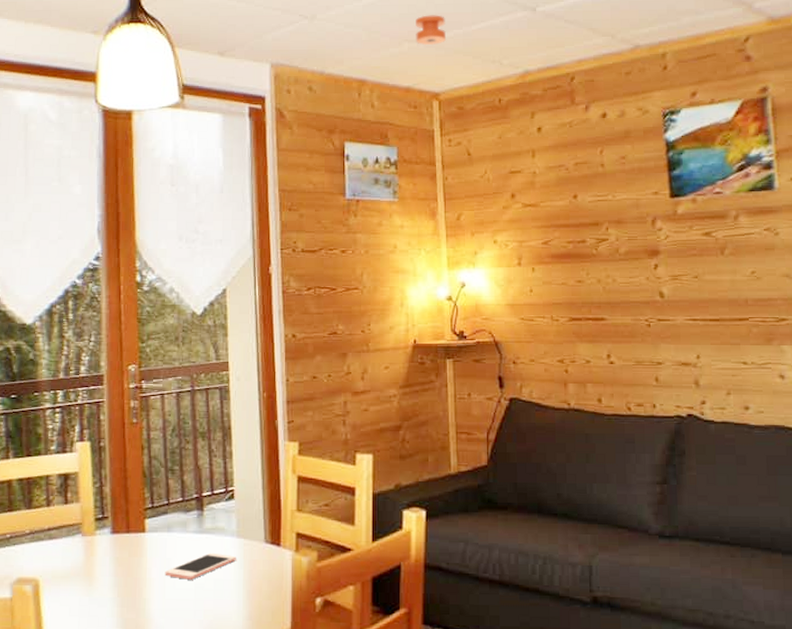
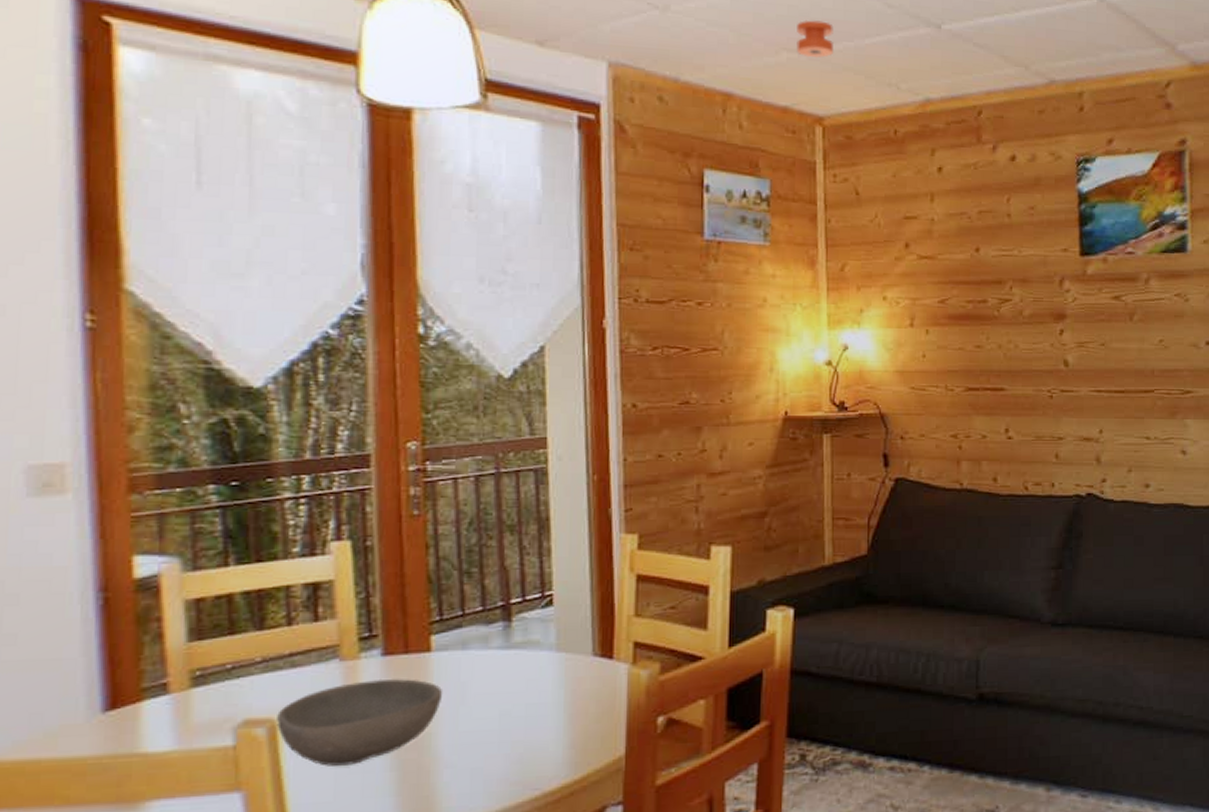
bowl: none [39,552,154,620] -> present [277,678,443,766]
cell phone: present [165,552,236,580] -> none [458,671,555,707]

